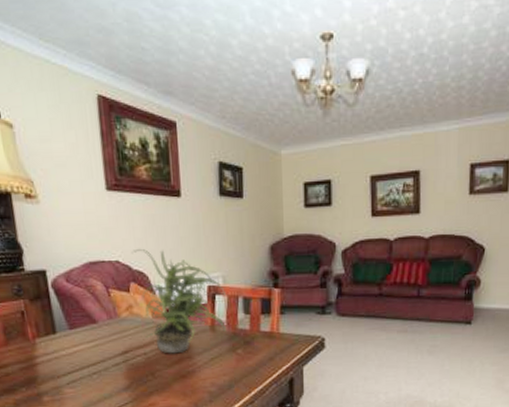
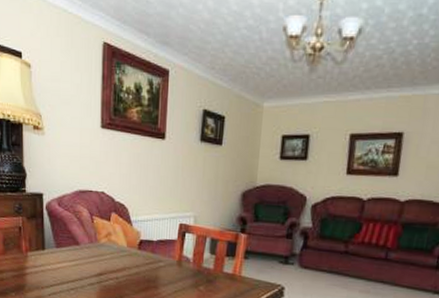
potted plant: present [132,248,226,354] -> none [116,182,195,283]

